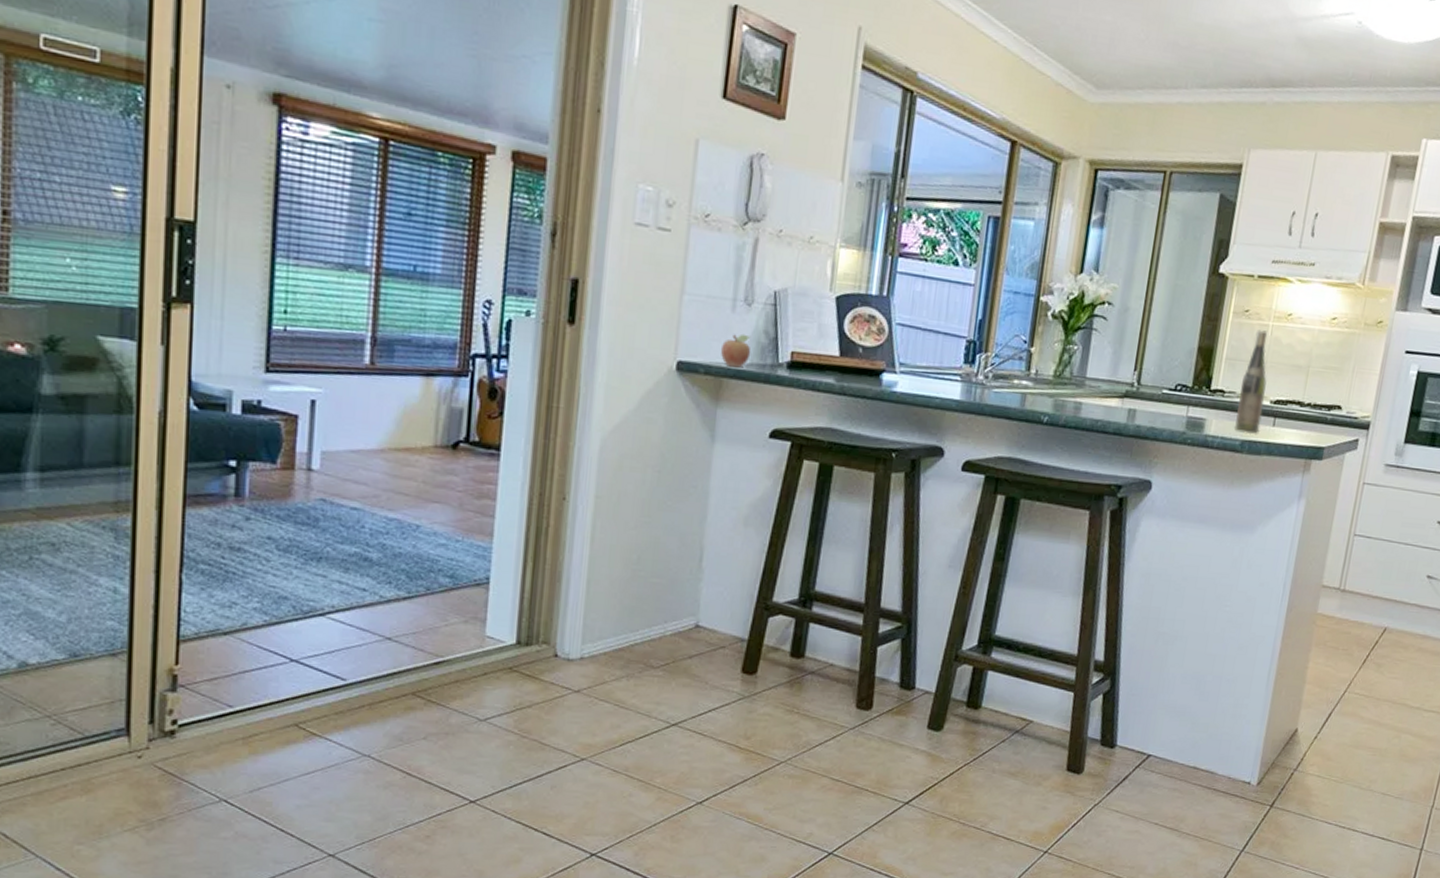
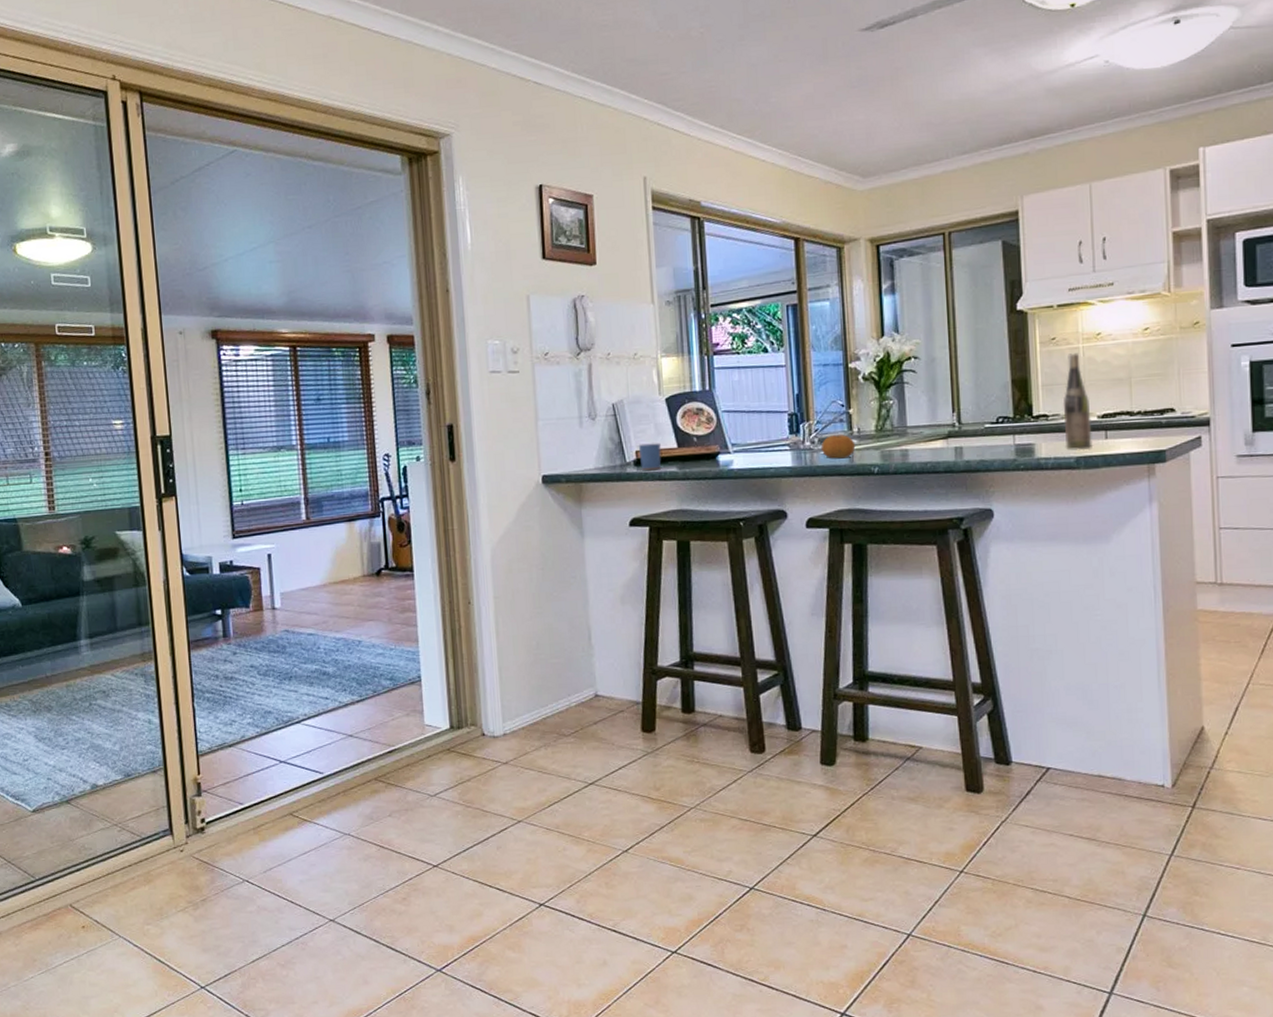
fruit: present [720,333,751,368] -> none [575,443,602,473]
mug: none [794,344,821,377] -> present [638,443,662,470]
fruit: none [994,373,1030,401] -> present [821,435,856,459]

